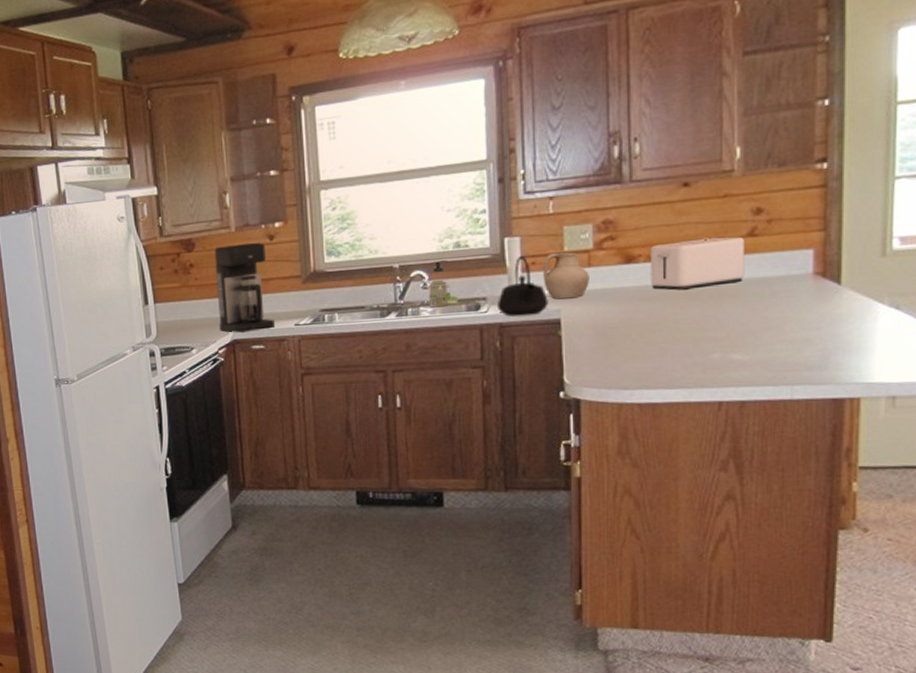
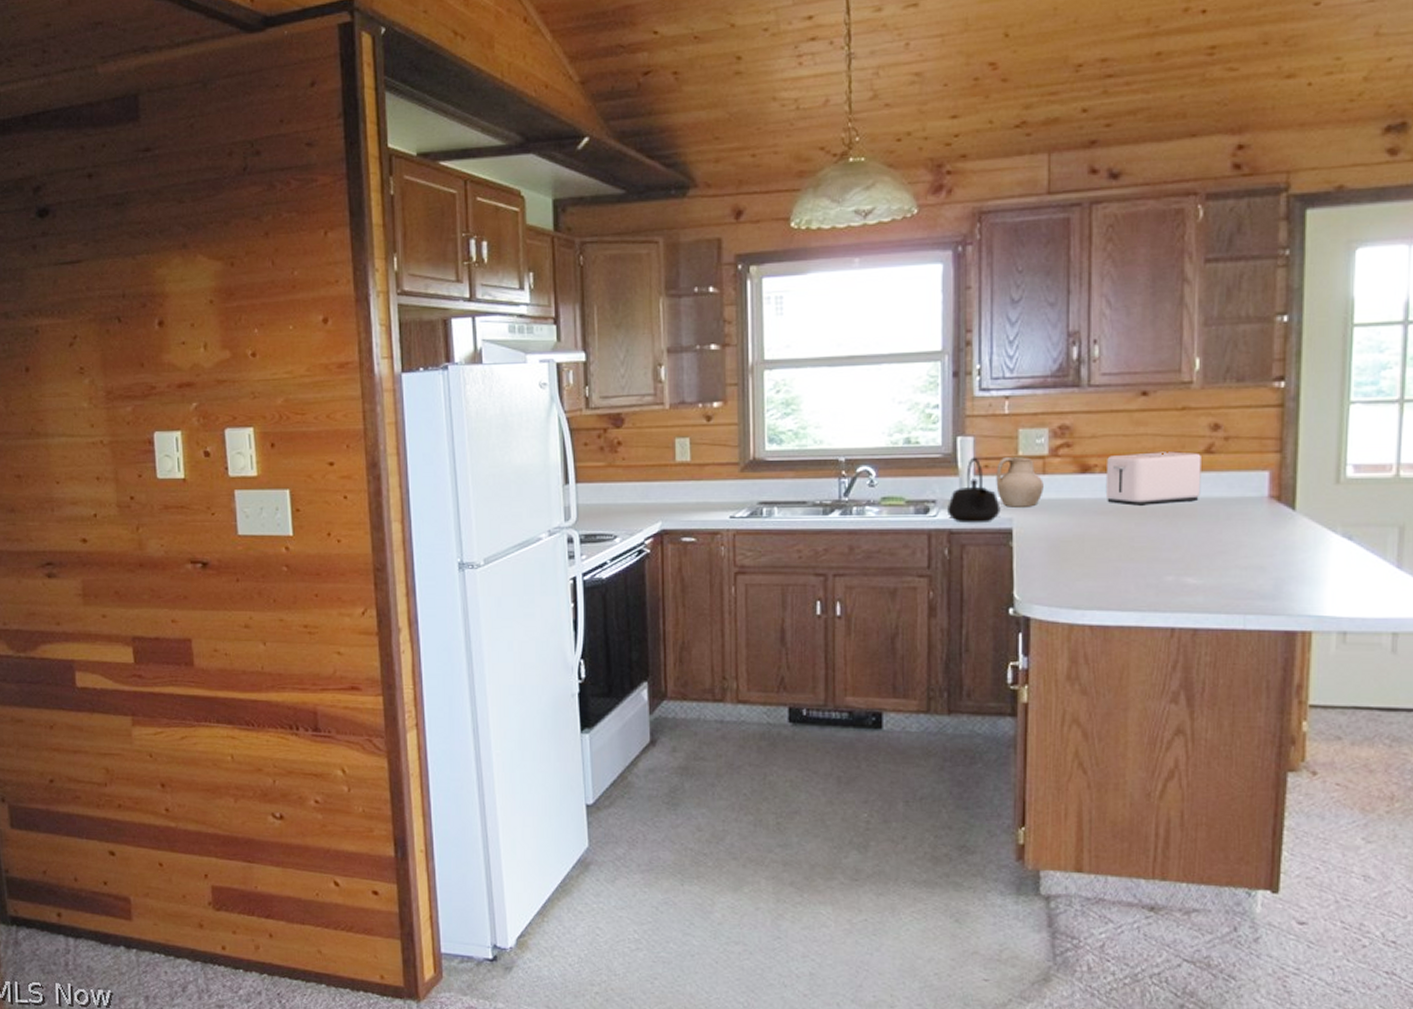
coffee maker: present [214,242,276,334] -> none [645,422,709,523]
soap dispenser: present [427,260,450,308] -> none [874,457,898,508]

